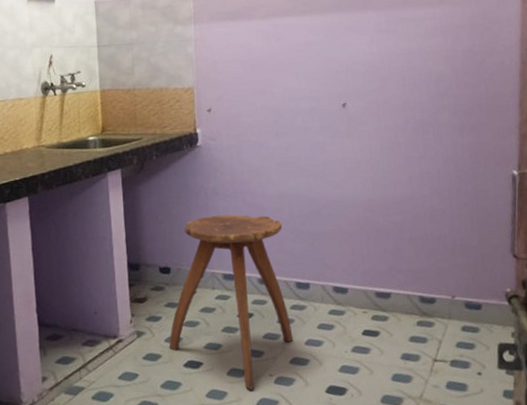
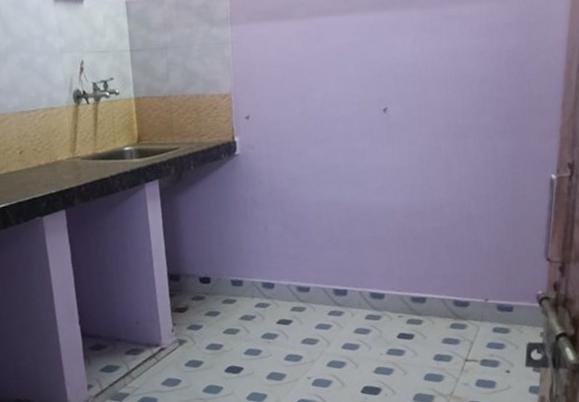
stool: present [169,214,293,390] -> none [210,224,331,392]

